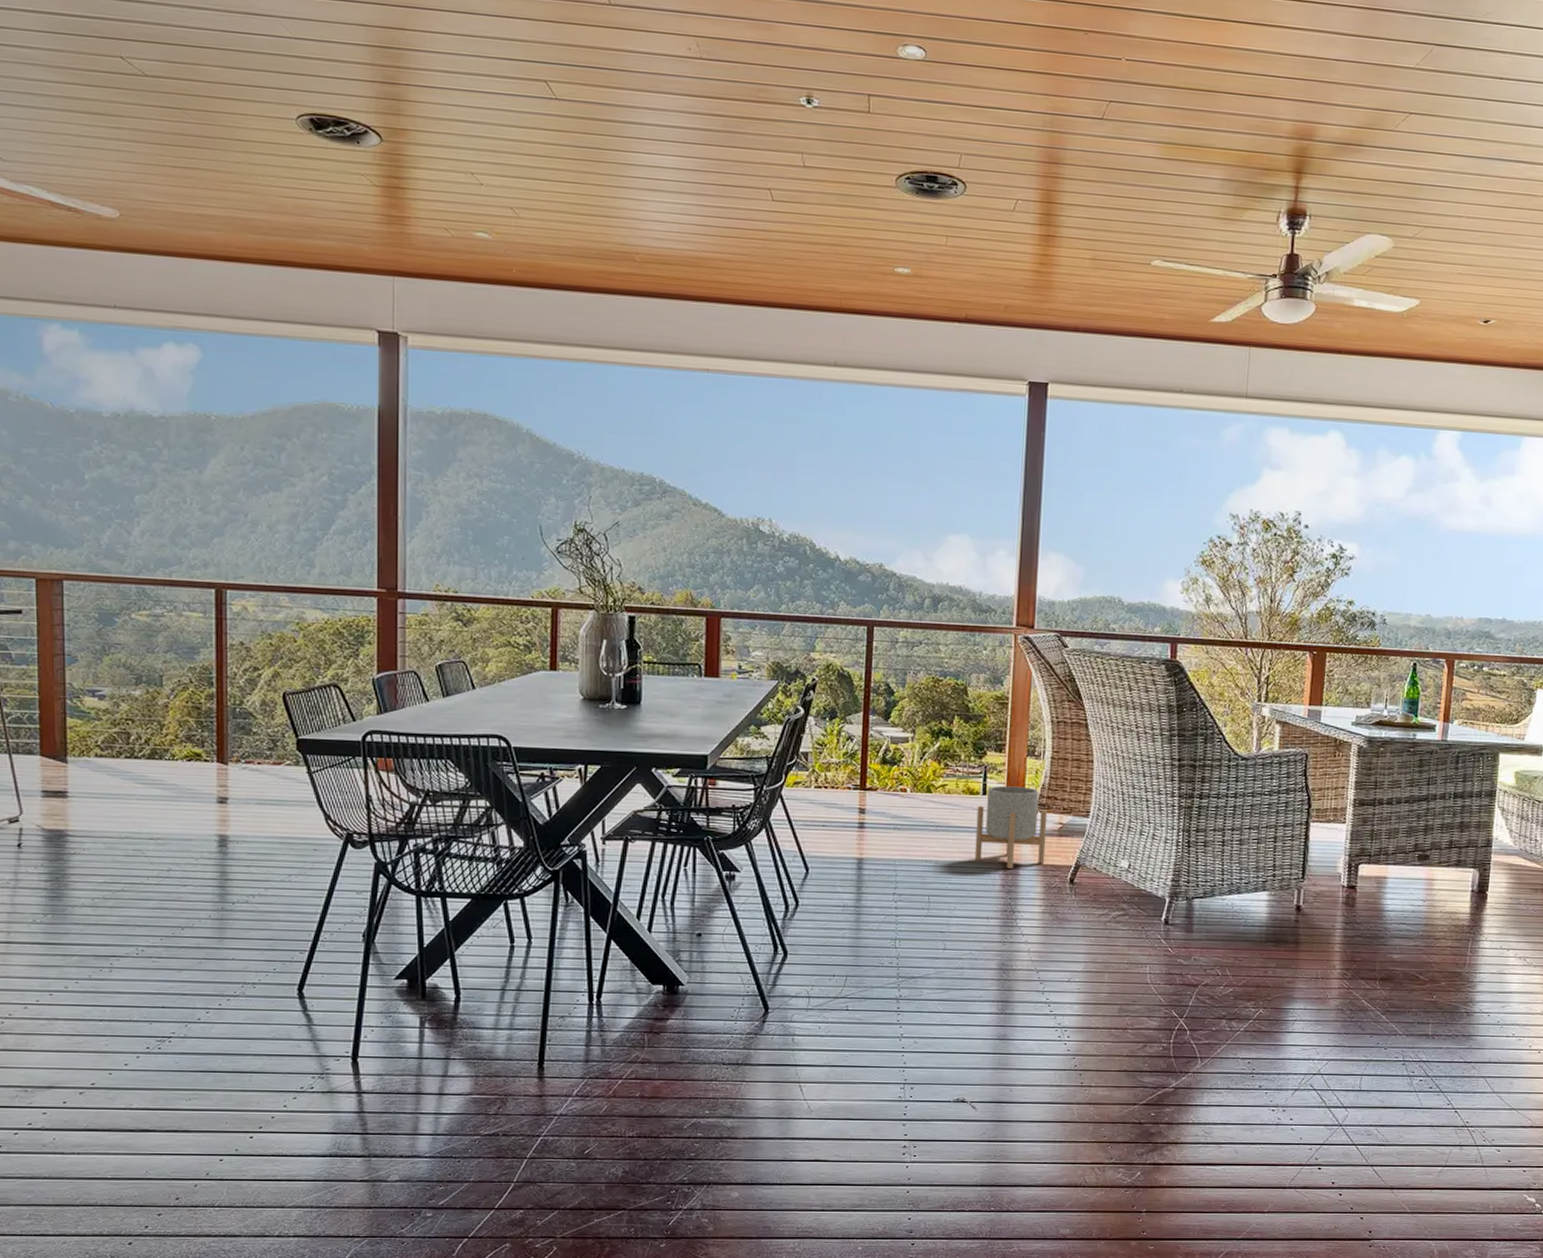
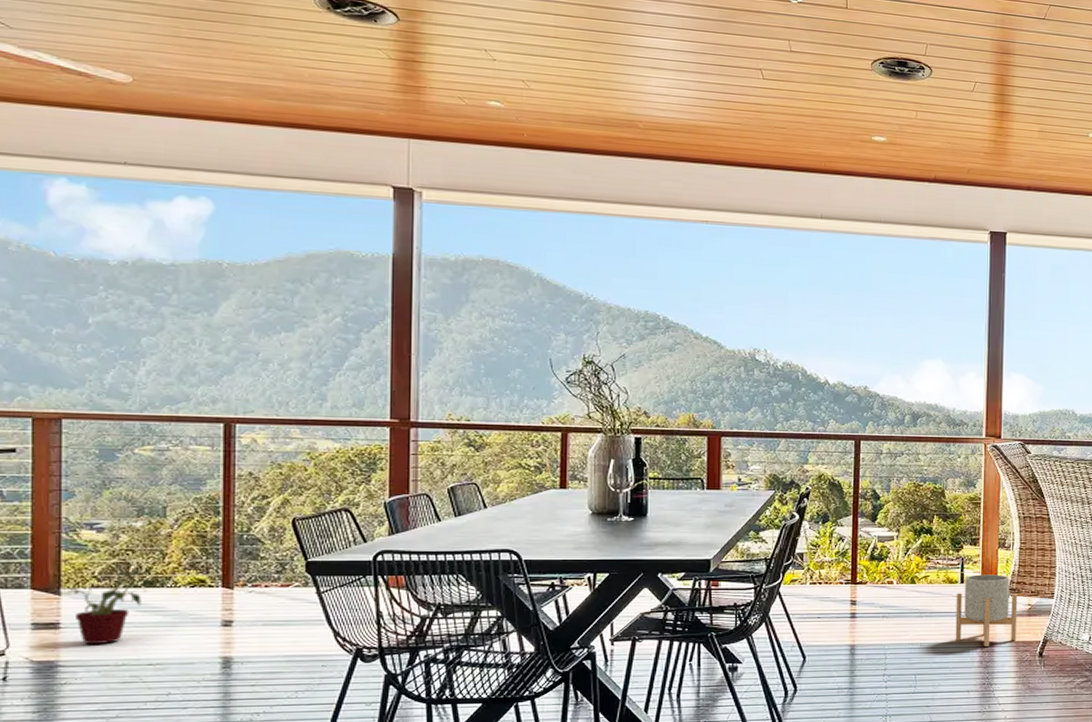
potted plant: none [73,731,156,816] -> present [67,562,157,645]

